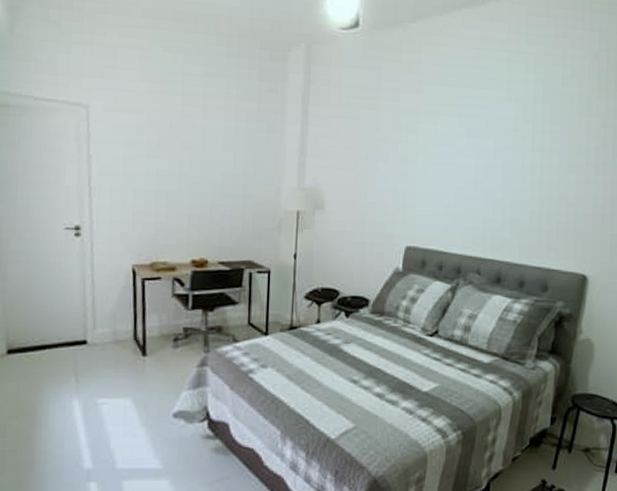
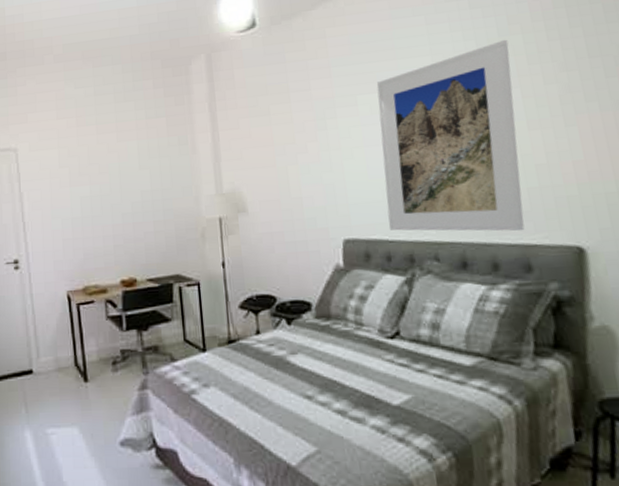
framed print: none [445,89,568,257] -> present [376,39,525,232]

